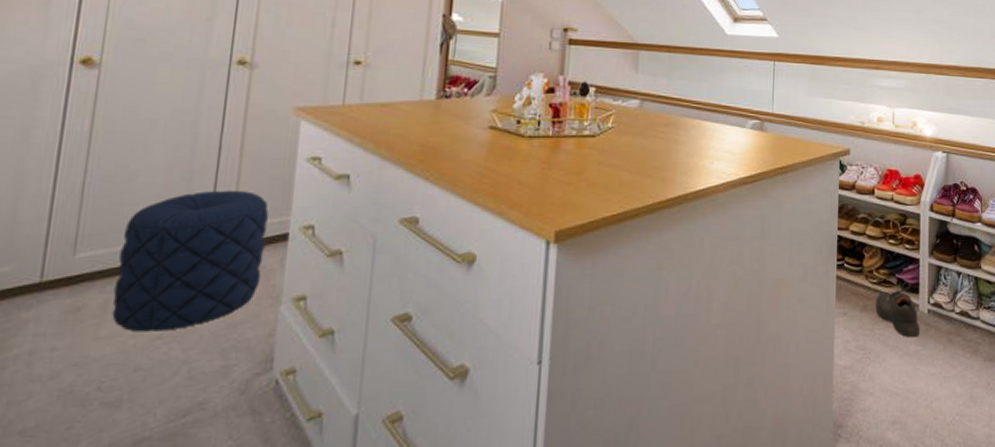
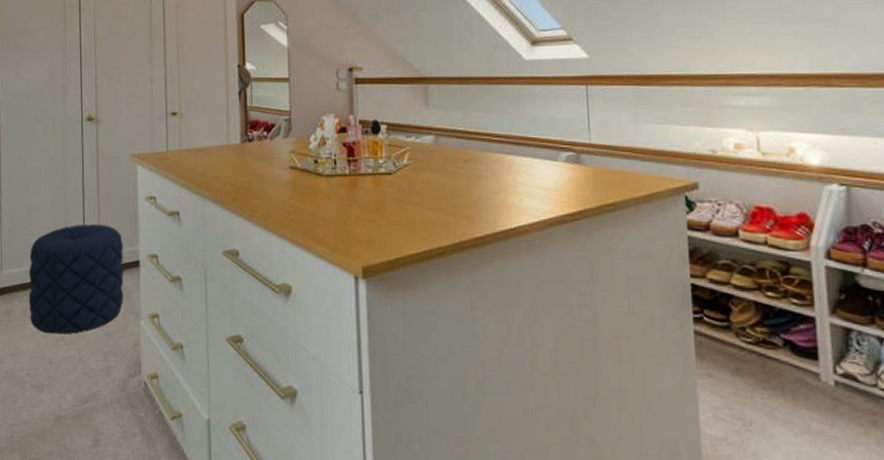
shoe: present [876,281,920,338] -> none [753,344,825,414]

